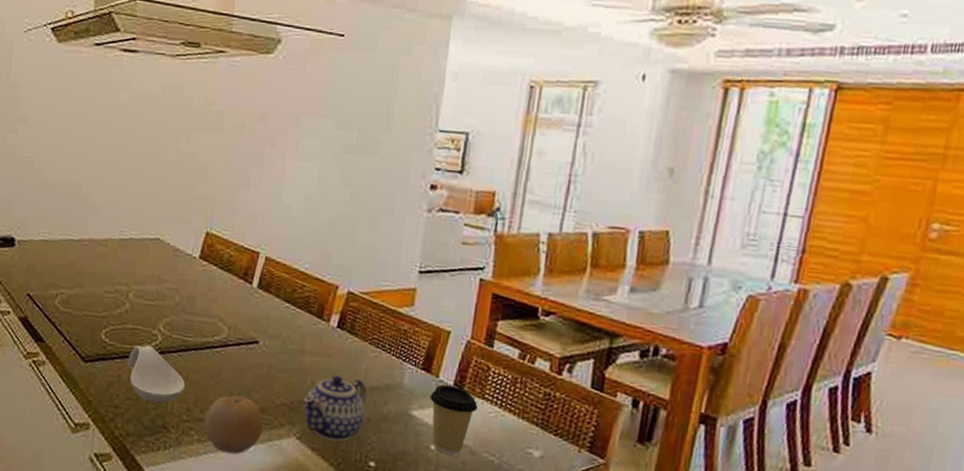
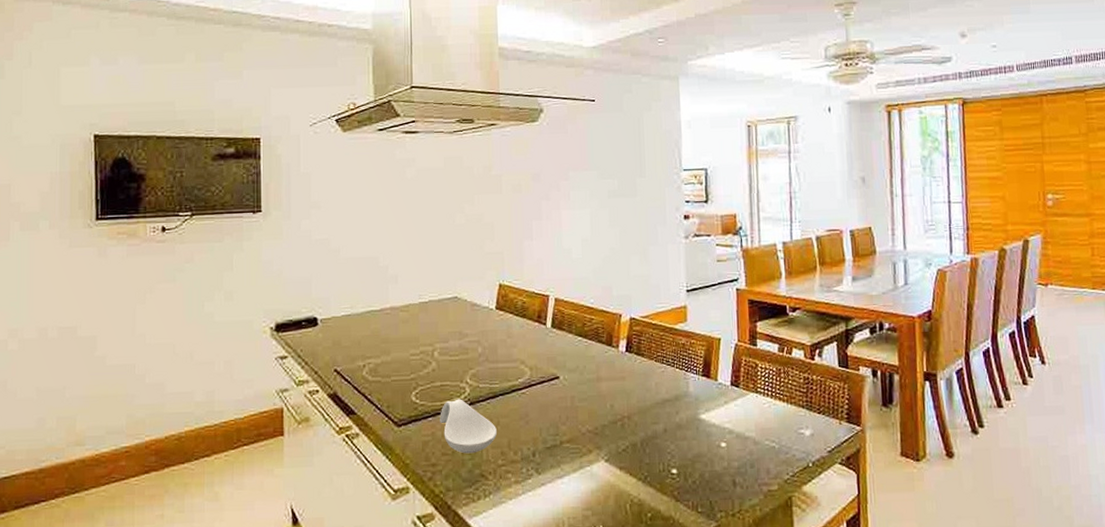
fruit: present [204,395,263,454] -> none [519,431,574,489]
teapot: present [303,375,367,442] -> none [605,395,661,457]
coffee cup: present [430,384,478,455] -> none [713,385,753,448]

